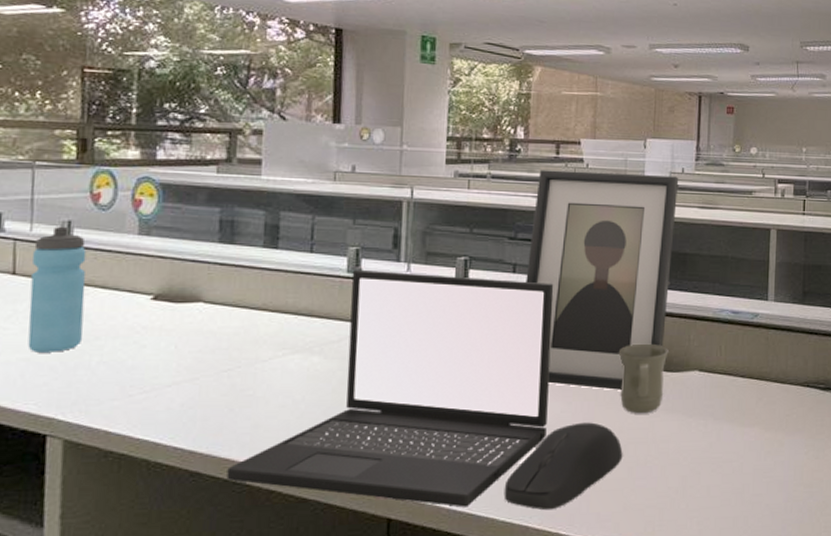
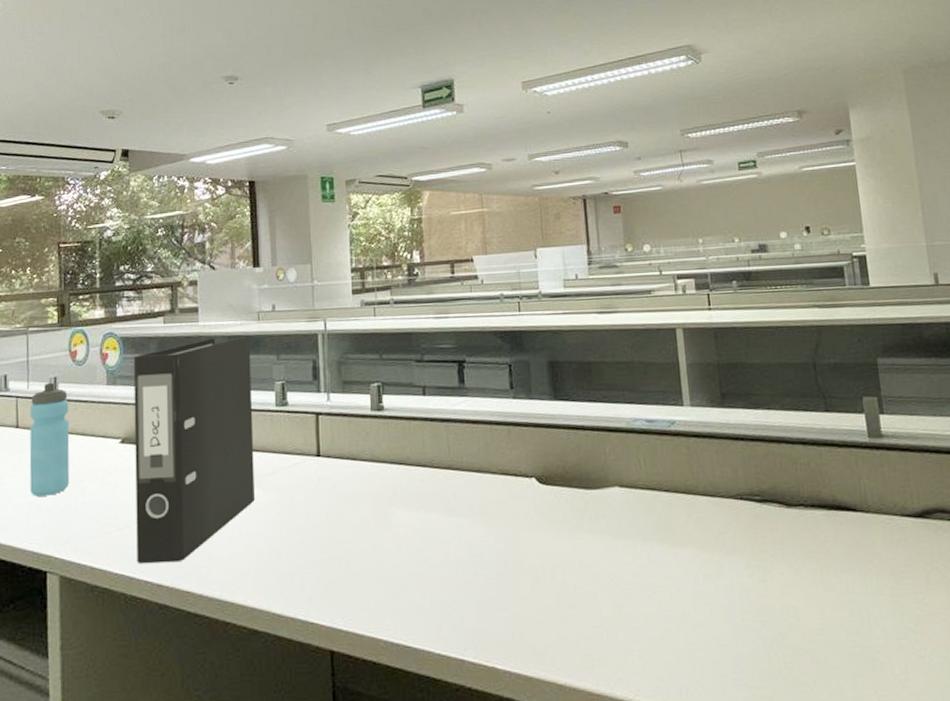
binder: none [165,194,323,429] -> present [133,335,256,564]
laptop: present [226,269,554,507] -> none [189,402,472,639]
computer mouse: present [503,422,623,511] -> none [436,546,551,643]
picture frame: present [526,170,679,390] -> none [435,283,579,511]
mug: present [618,343,669,414] -> none [533,460,586,536]

